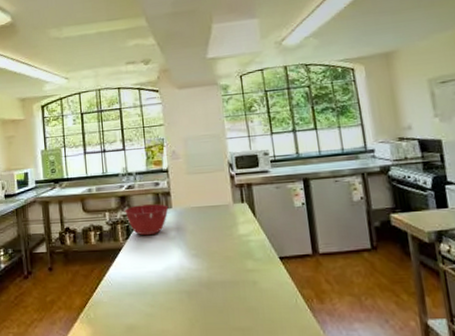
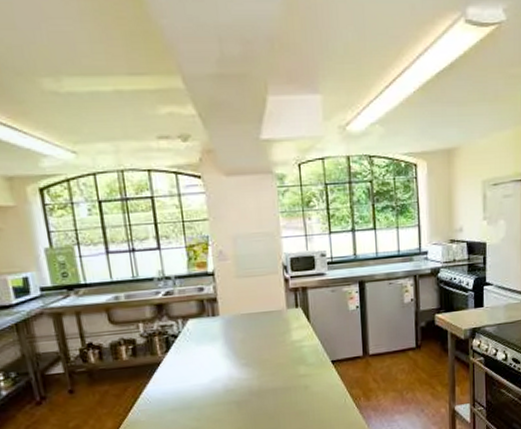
mixing bowl: present [125,204,169,236] -> none [163,311,216,348]

